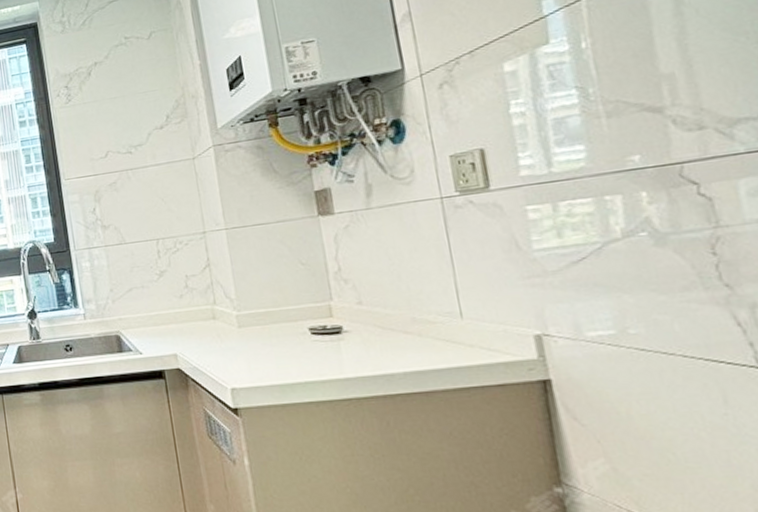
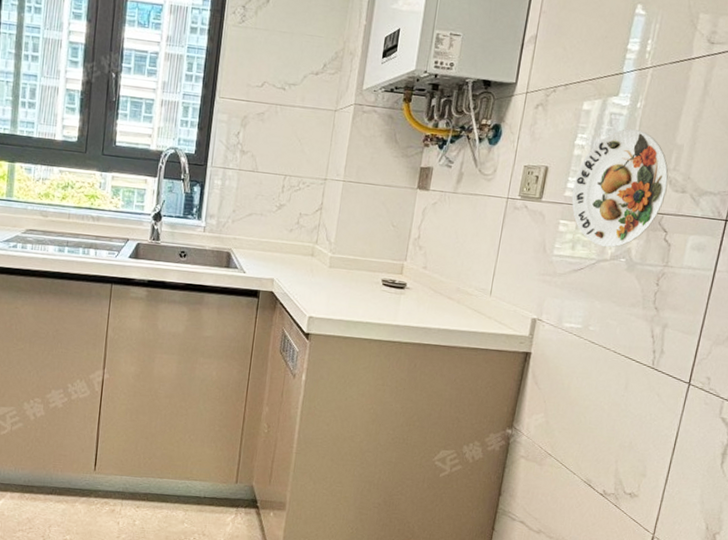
decorative plate: none [527,72,676,225] -> present [572,129,669,248]

